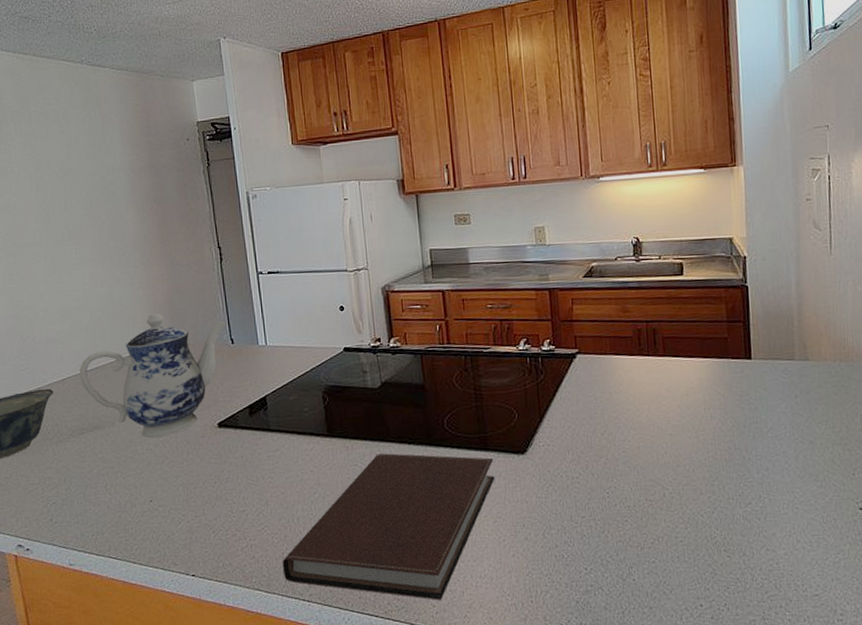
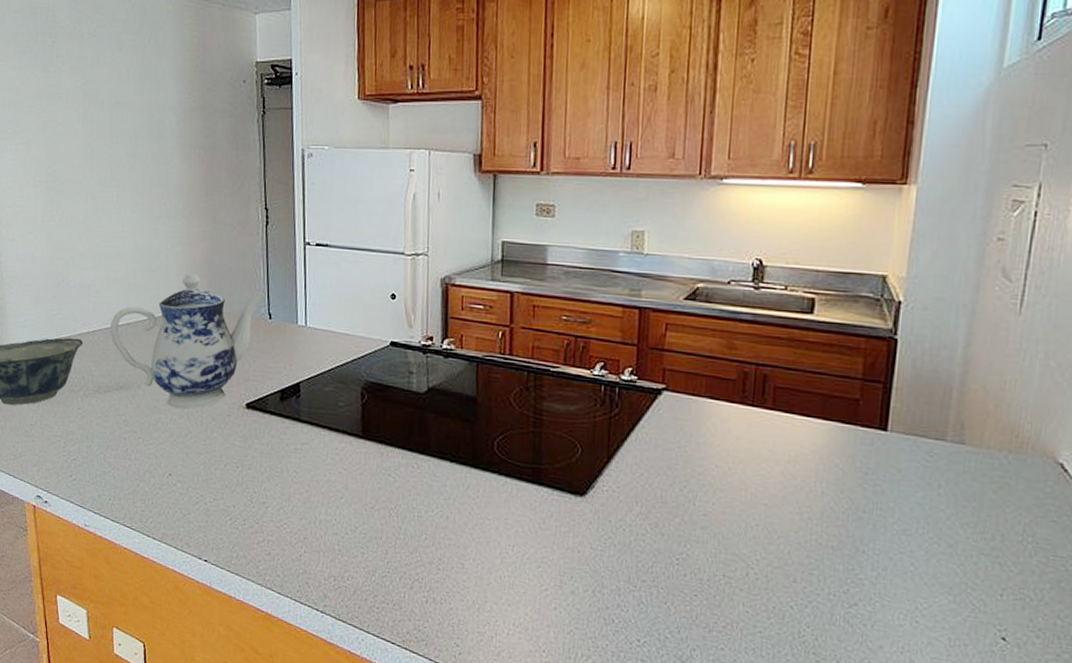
notebook: present [282,453,495,600] -> none [298,467,546,641]

